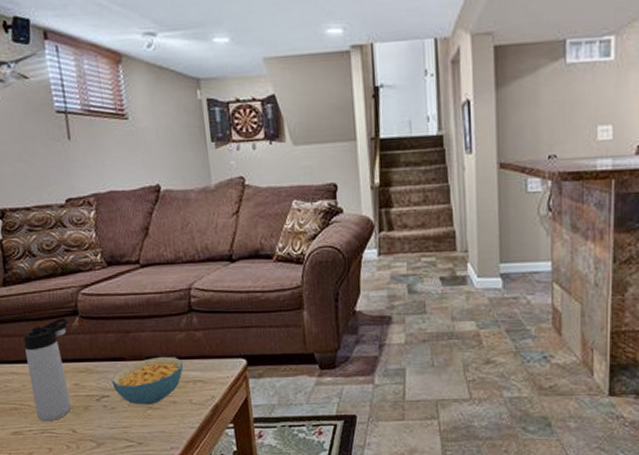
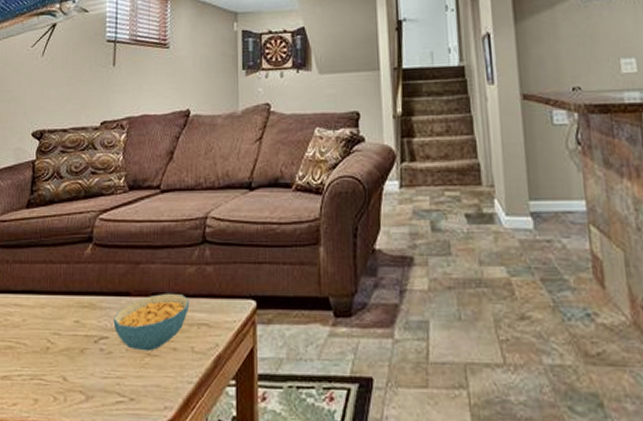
thermos bottle: present [23,318,71,422] -> none [30,244,81,366]

